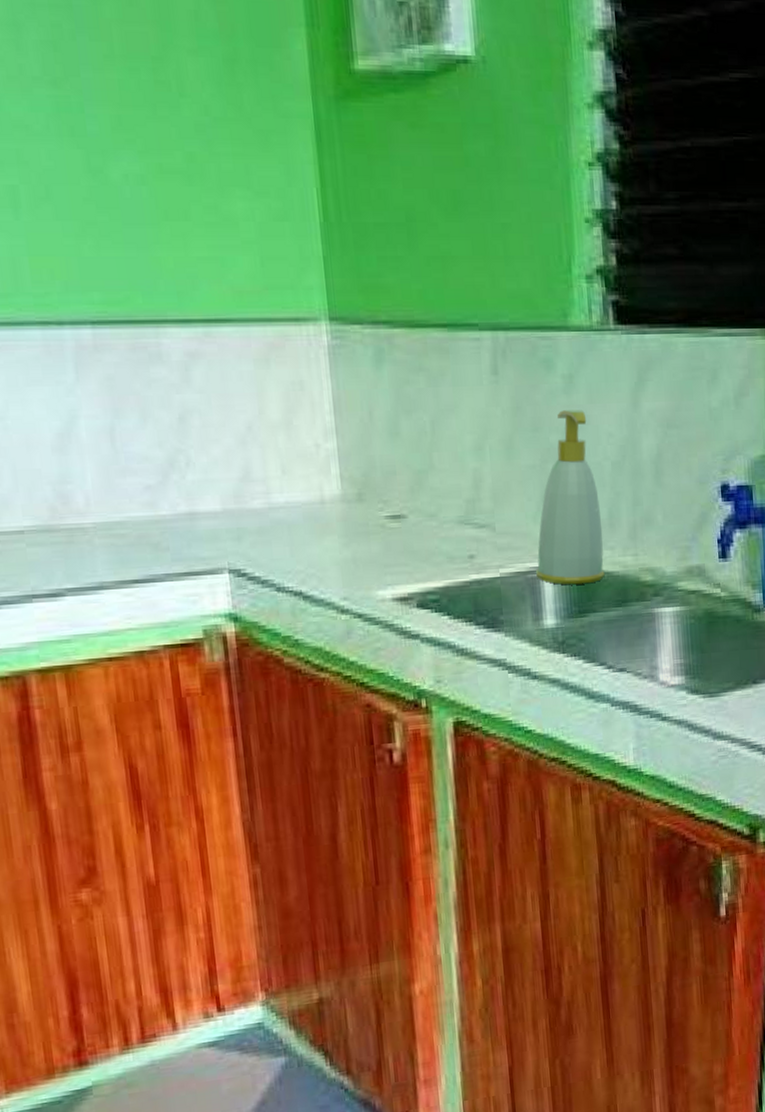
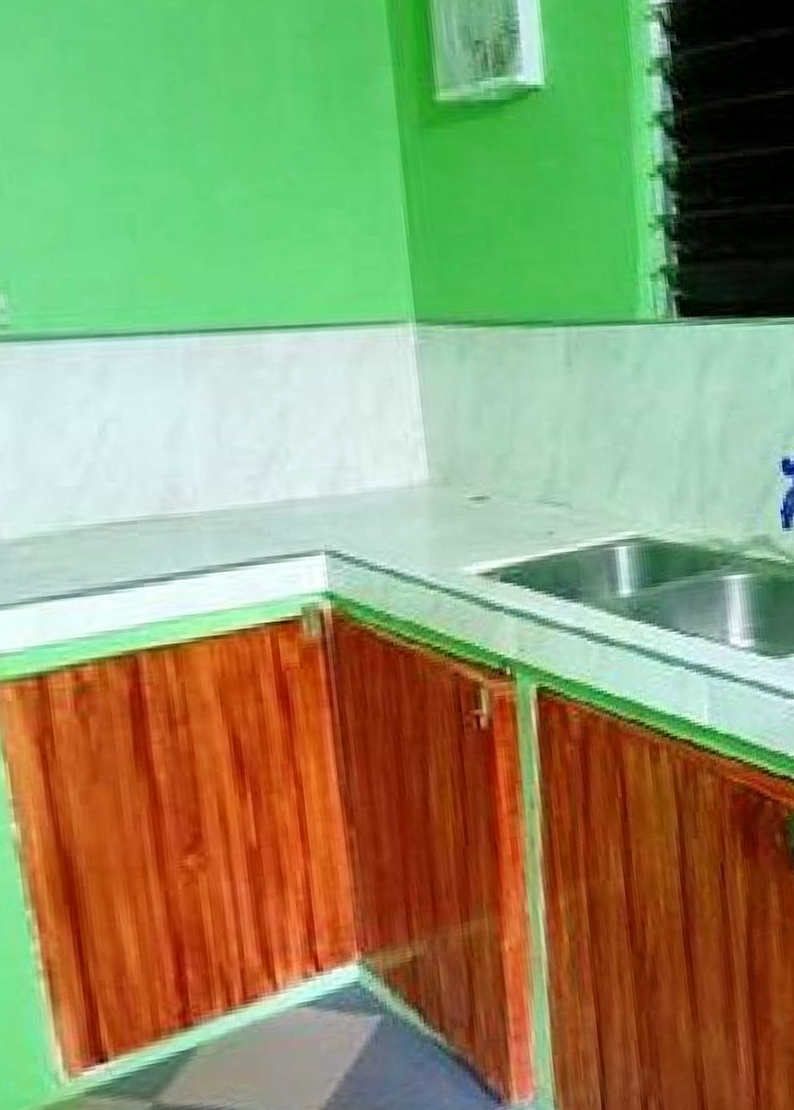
soap bottle: present [536,410,605,585] -> none [611,395,676,557]

